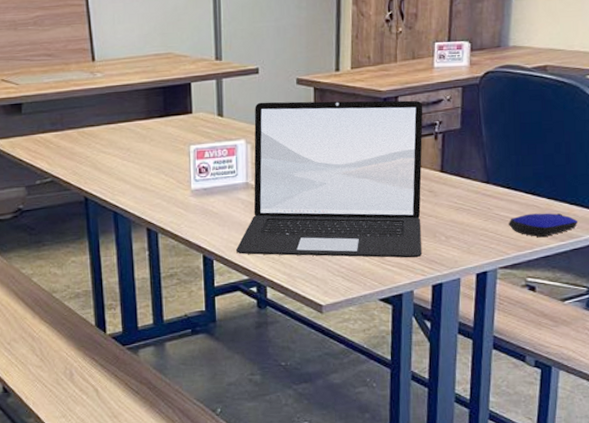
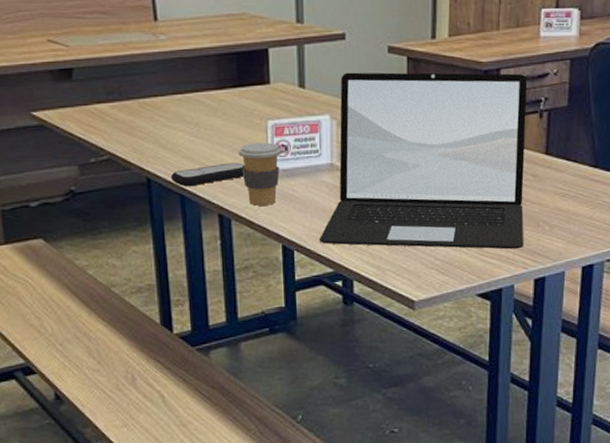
remote control: none [105,182,171,205] -> present [170,162,245,187]
coffee cup: none [164,165,203,221] -> present [238,142,282,206]

